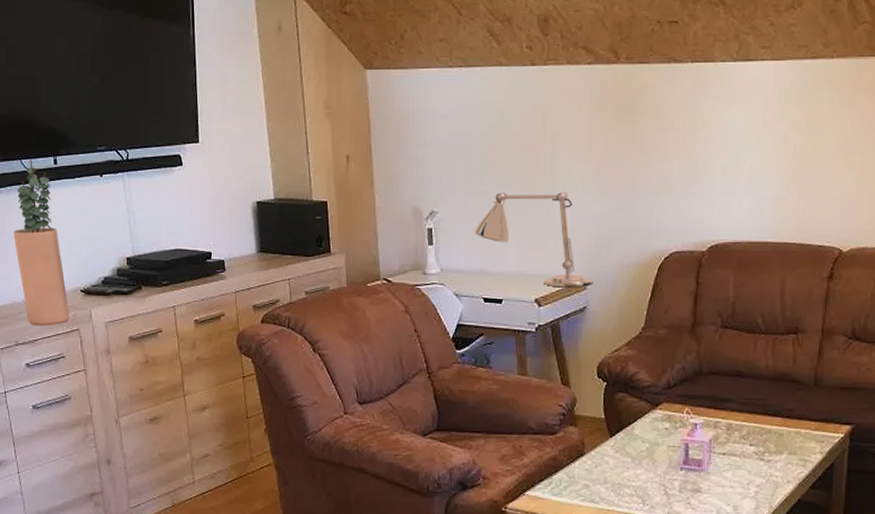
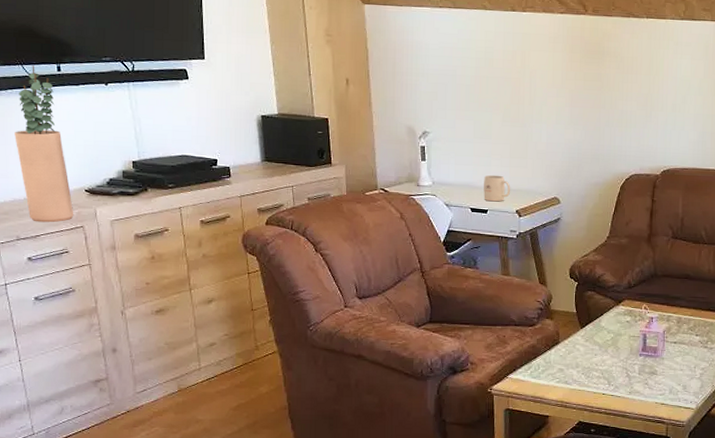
desk lamp: present [475,192,594,288] -> none [463,118,566,202]
mug: none [498,258,529,290] -> present [484,175,511,202]

